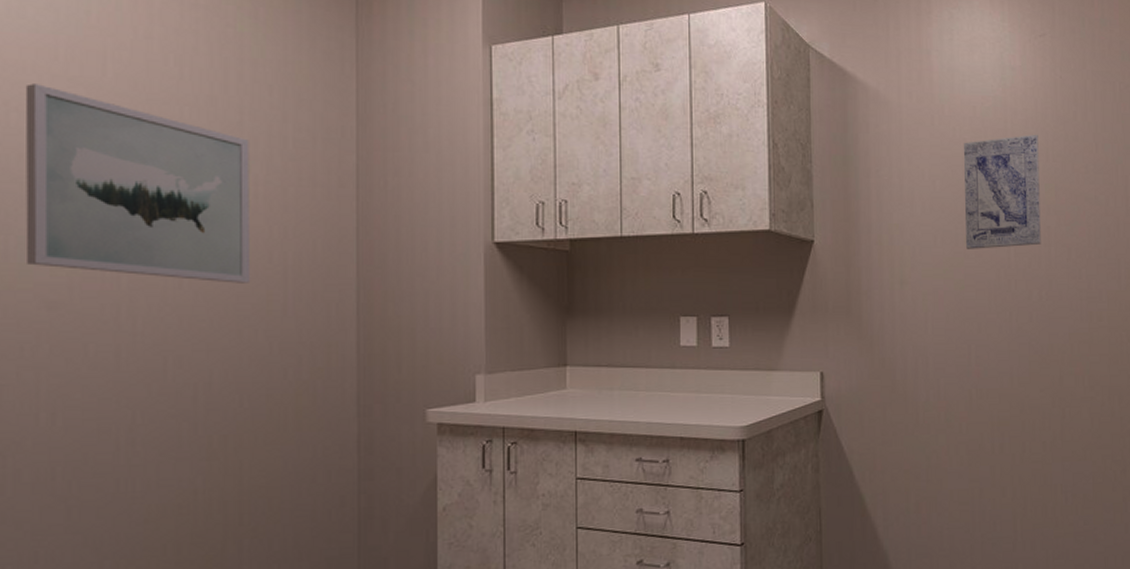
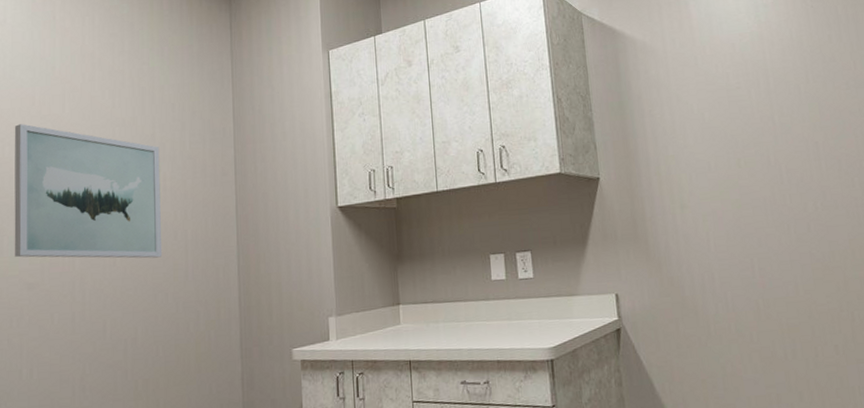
wall art: present [964,134,1041,249] -> none [727,60,811,171]

